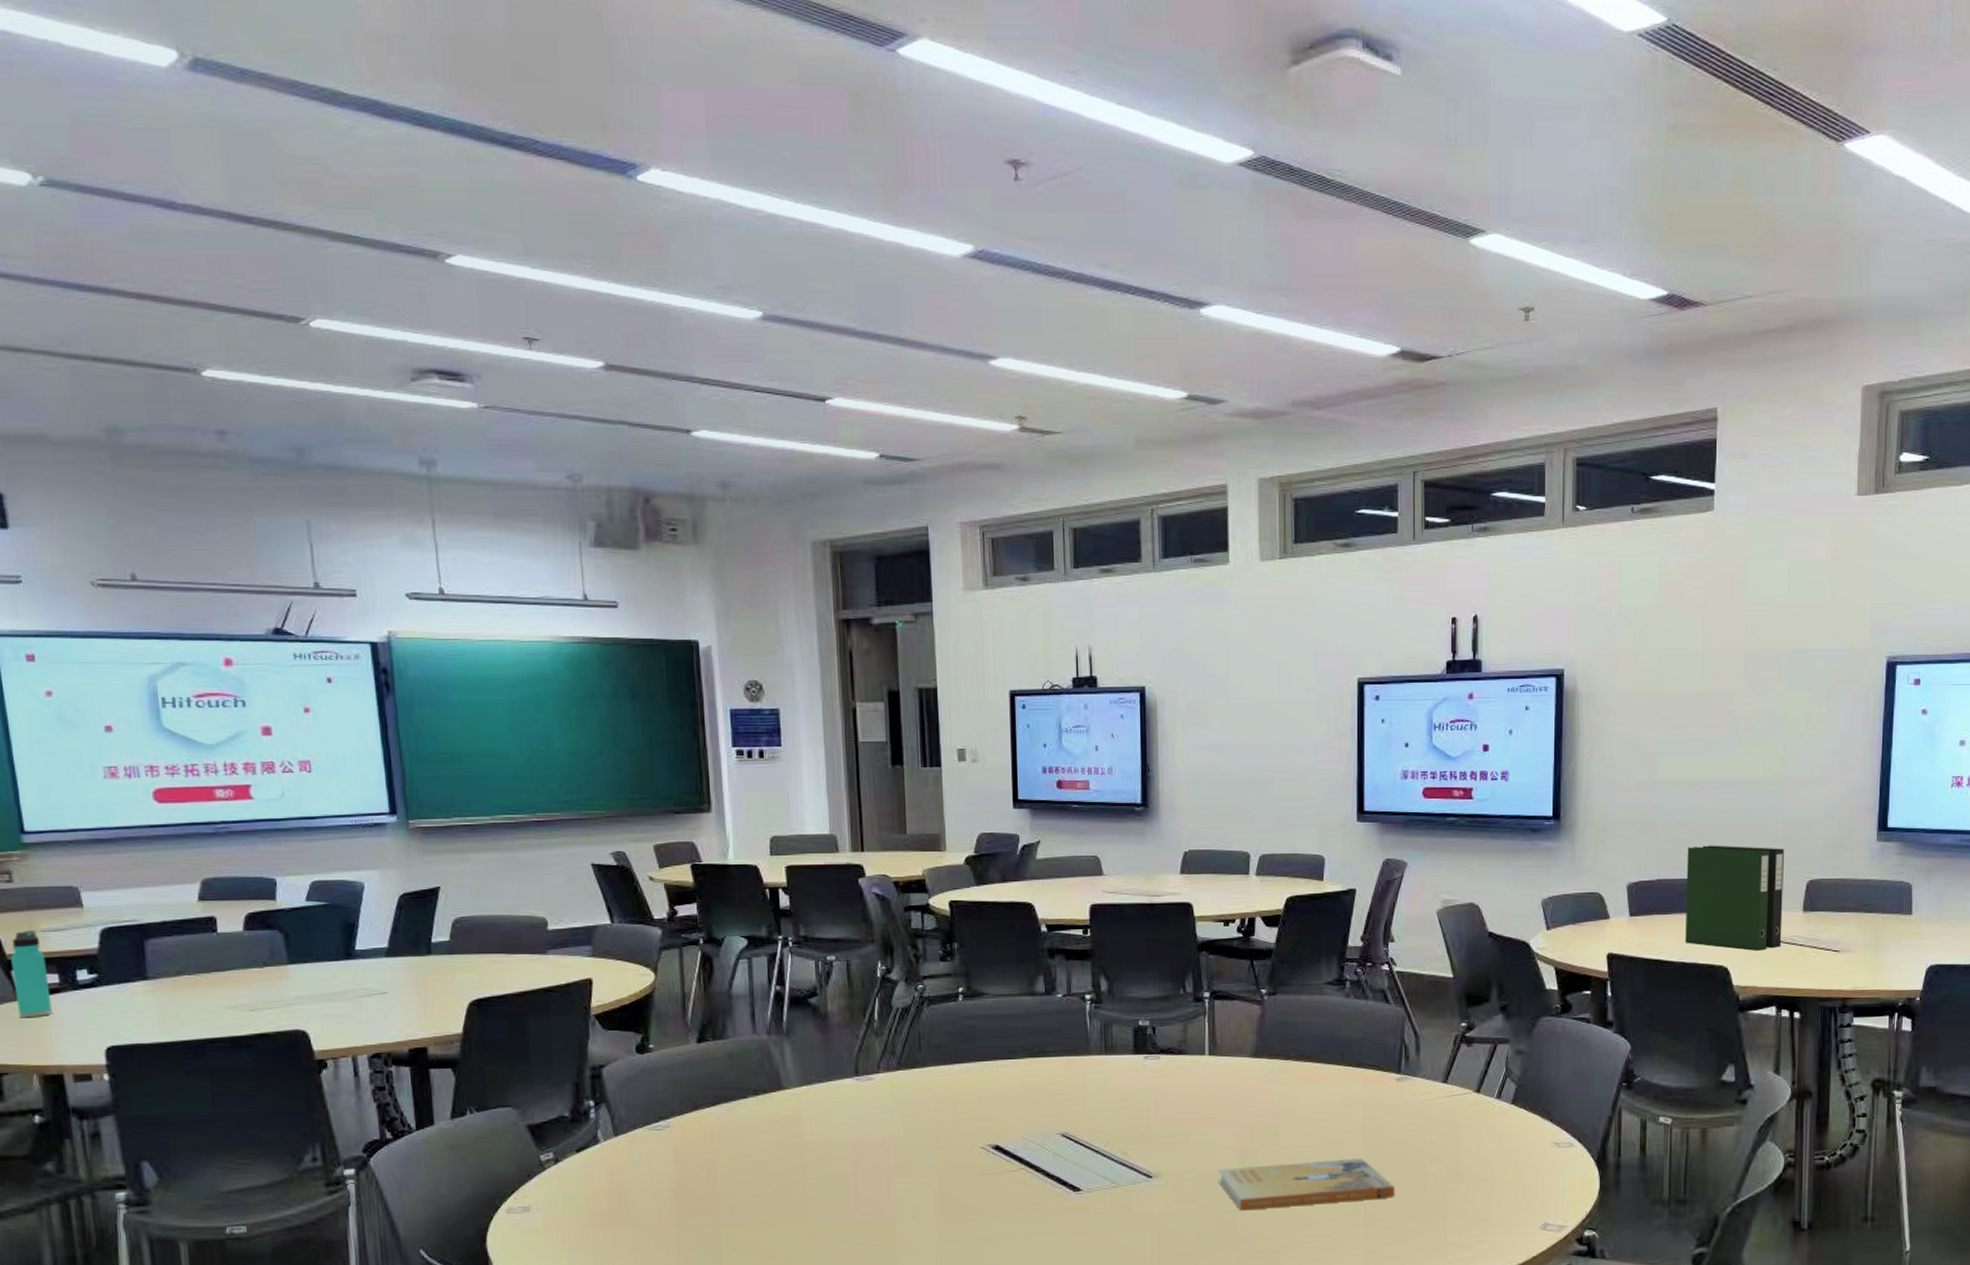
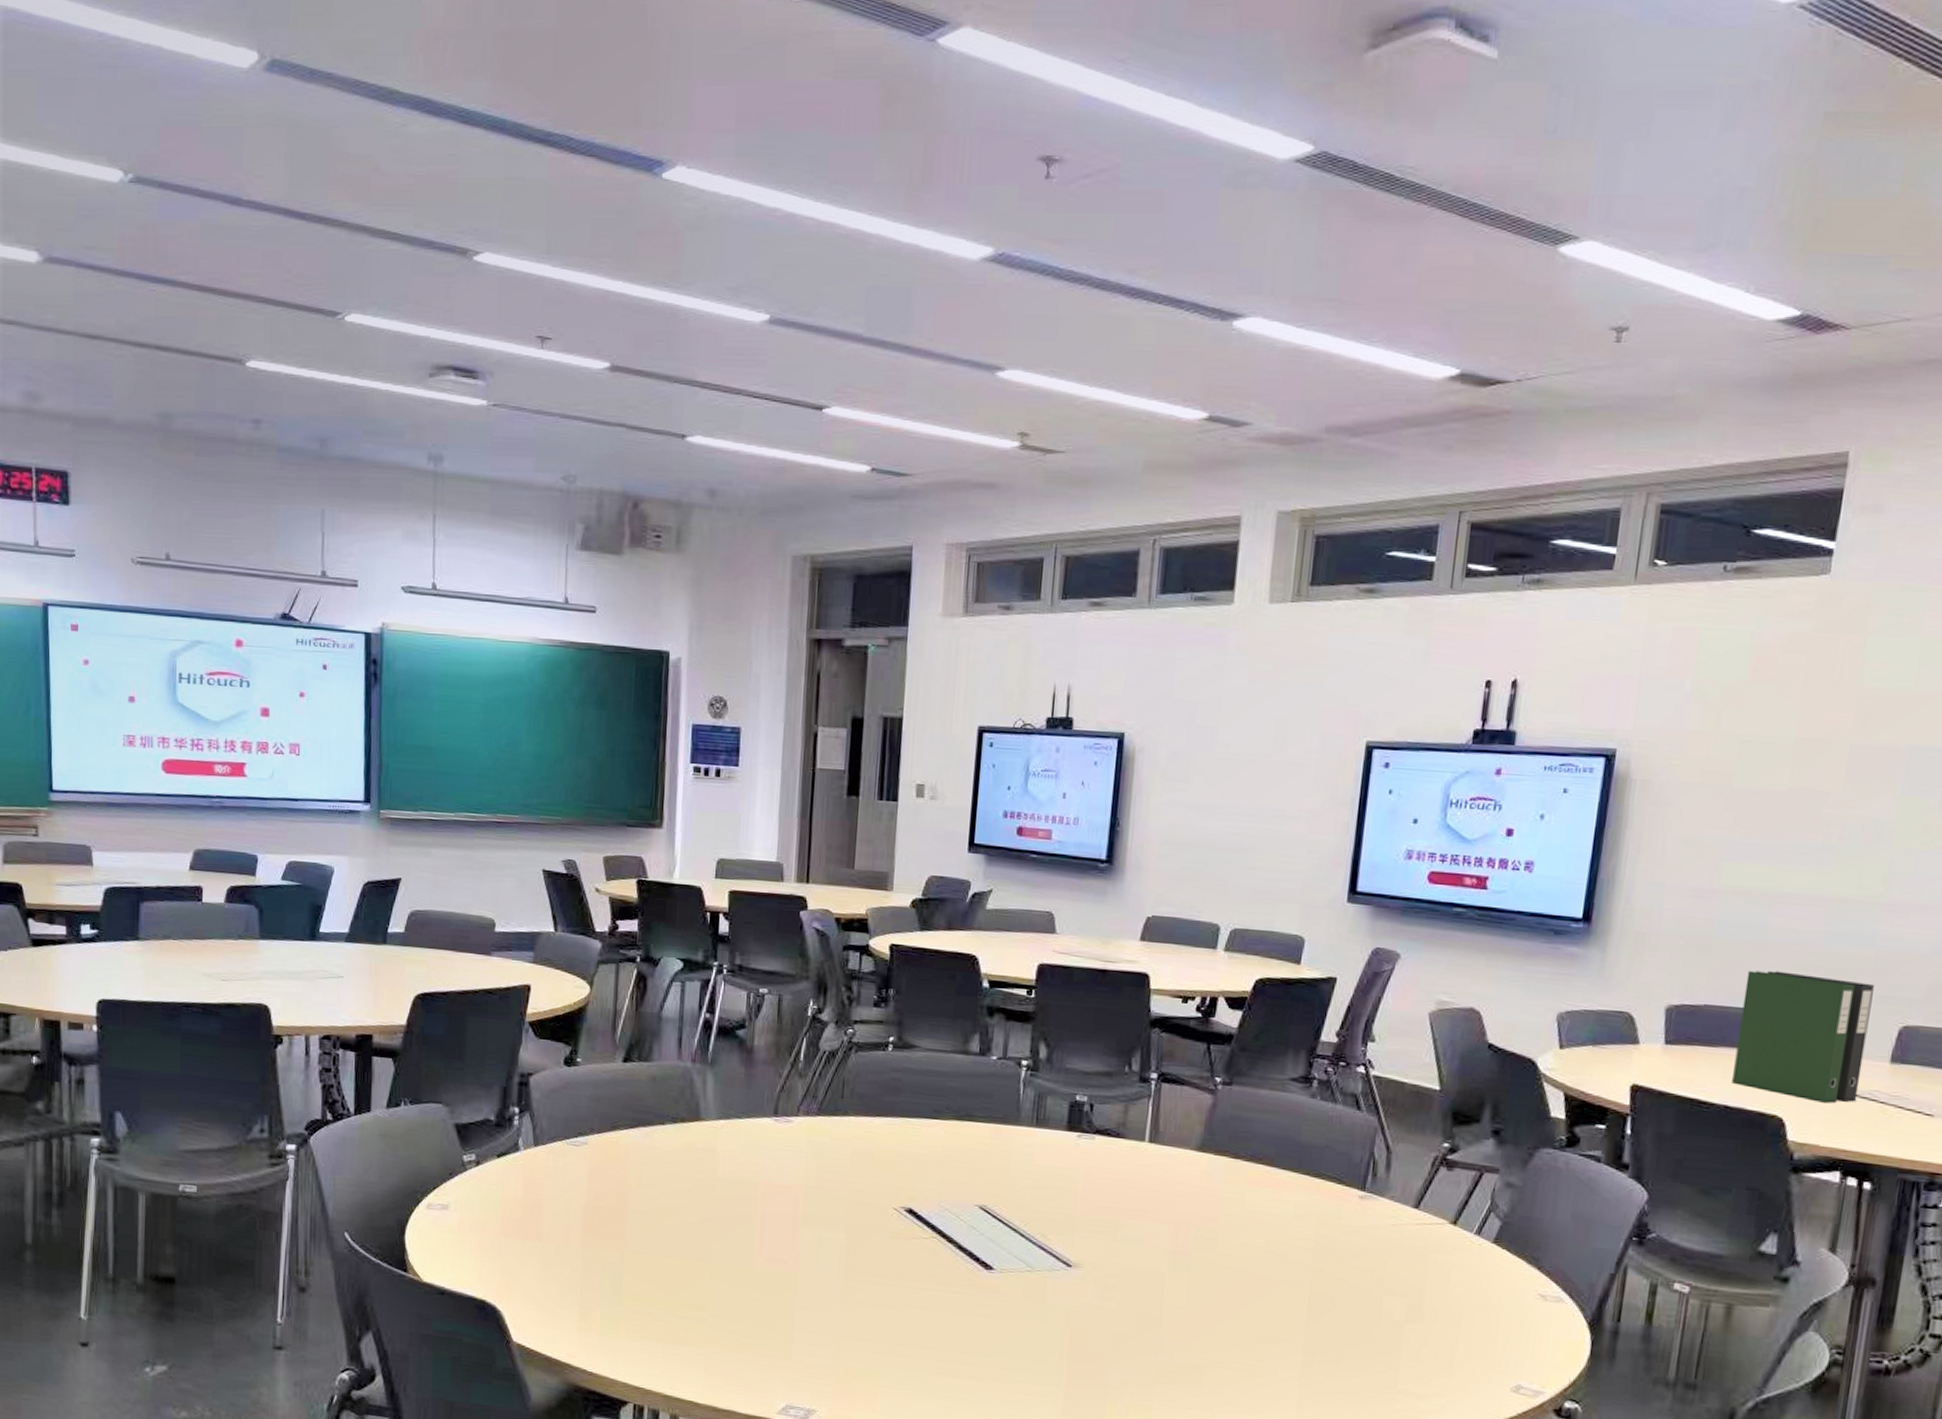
thermos bottle: present [11,929,53,1018] -> none [29,882,58,965]
book: present [1217,1158,1395,1211] -> none [1143,1268,1344,1330]

